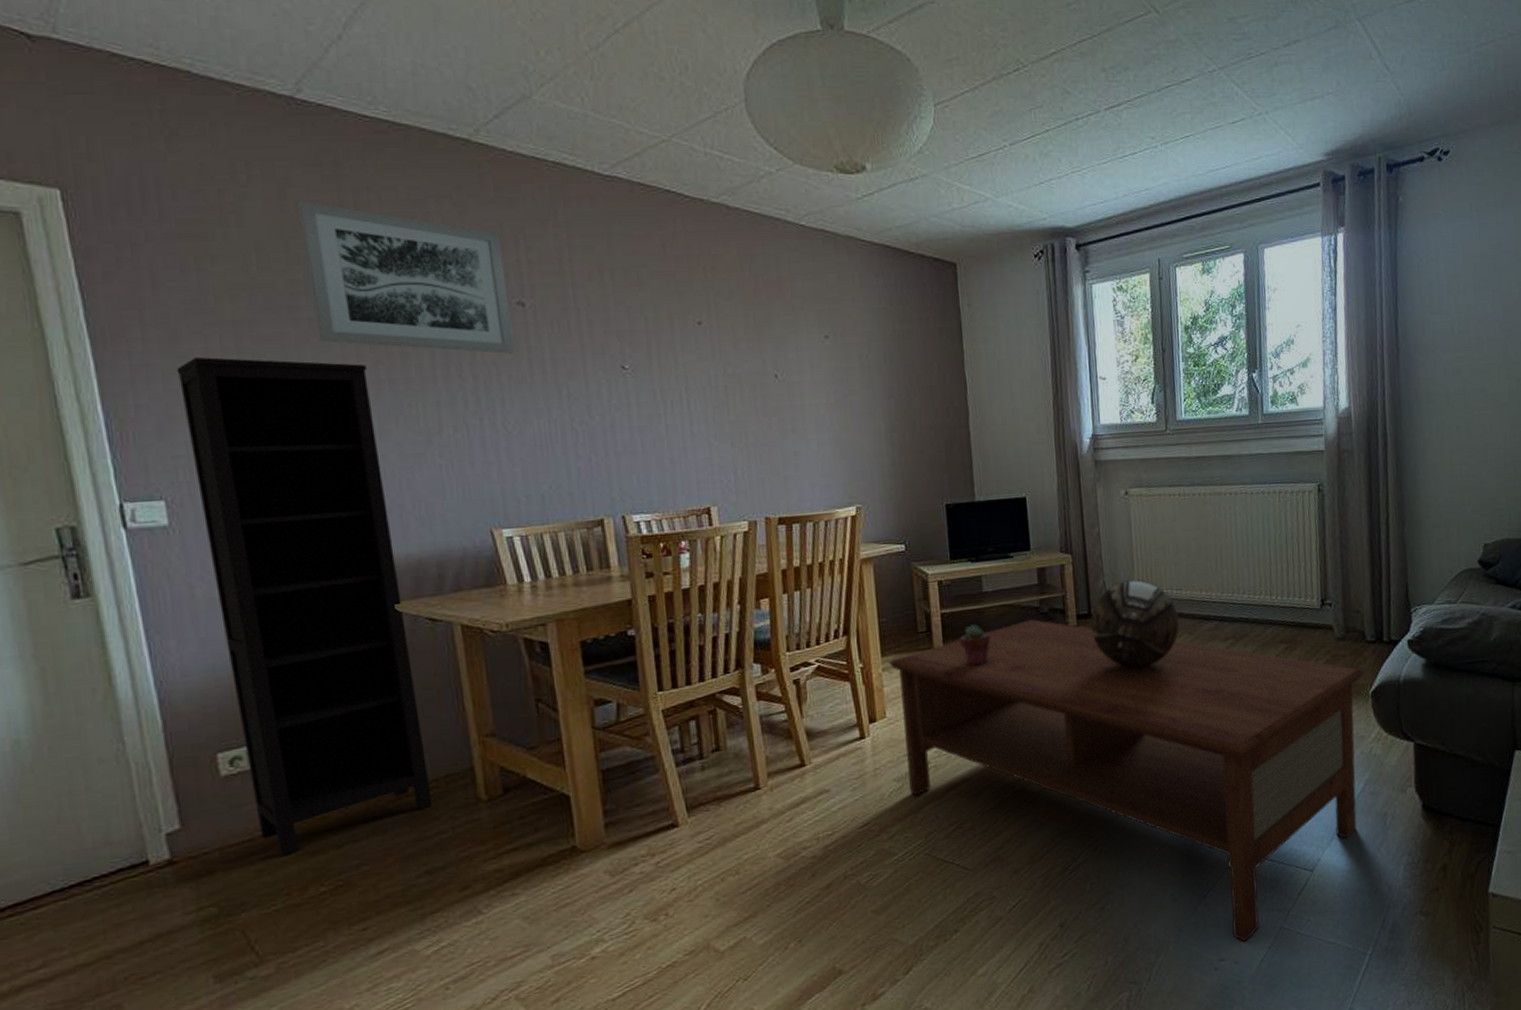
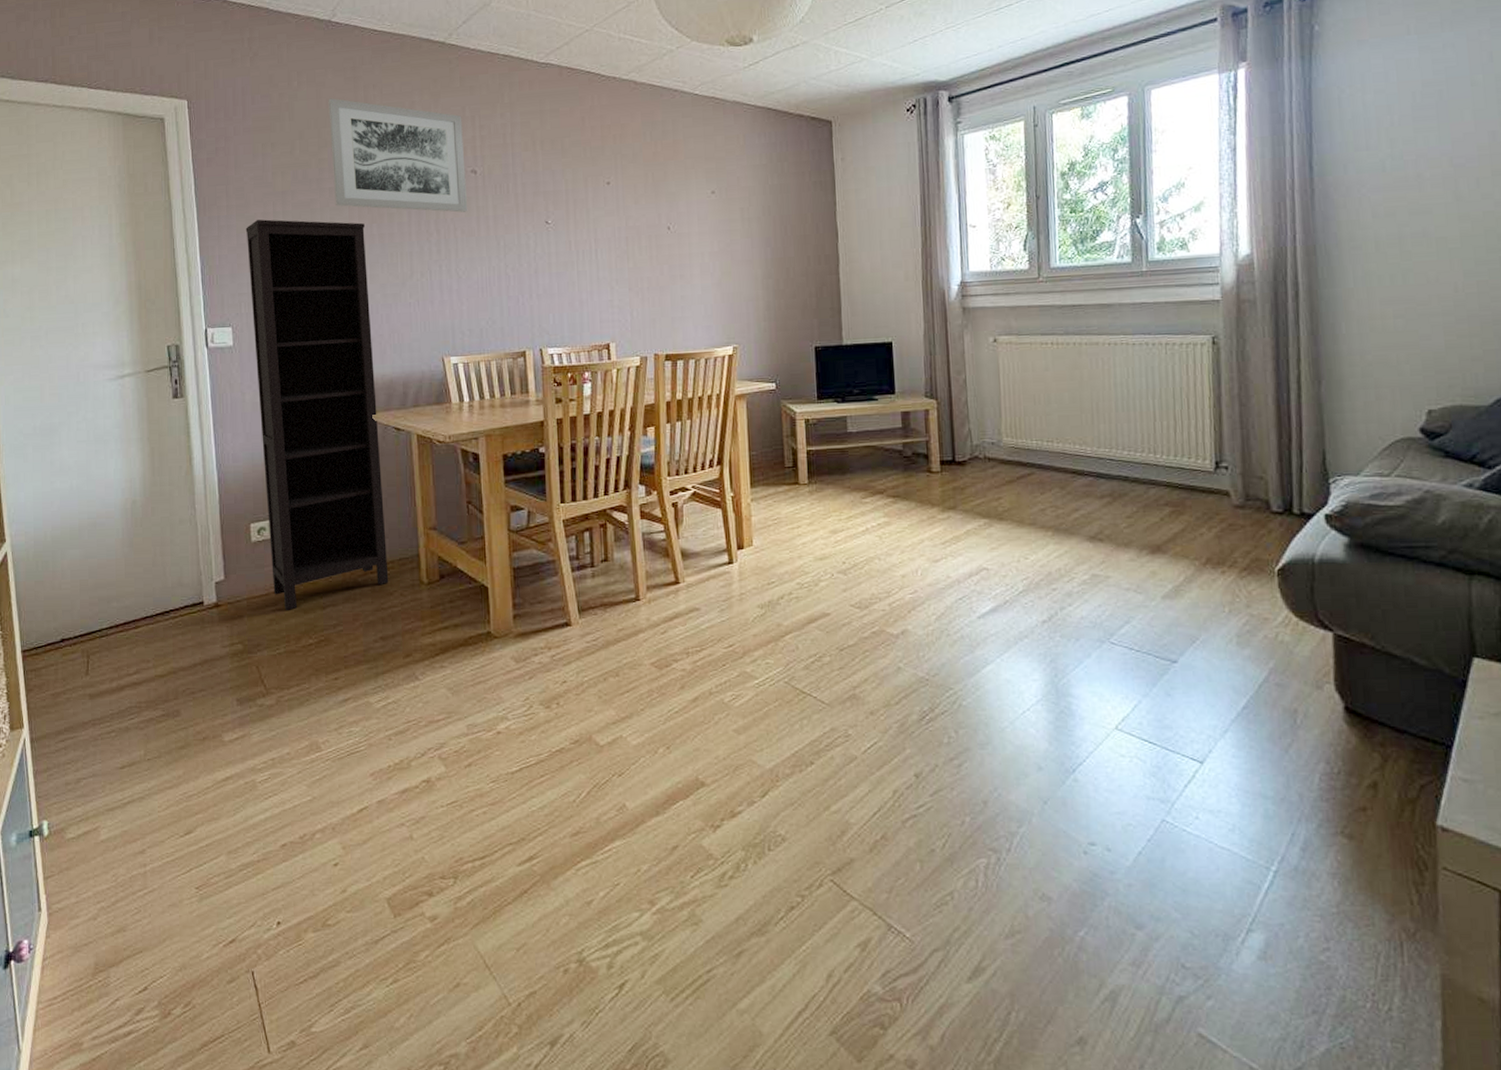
coffee table: present [888,619,1364,942] -> none [756,462,1268,829]
potted succulent: present [960,624,991,666] -> none [824,463,854,503]
decorative bowl: present [1090,579,1179,669] -> none [954,429,1050,520]

